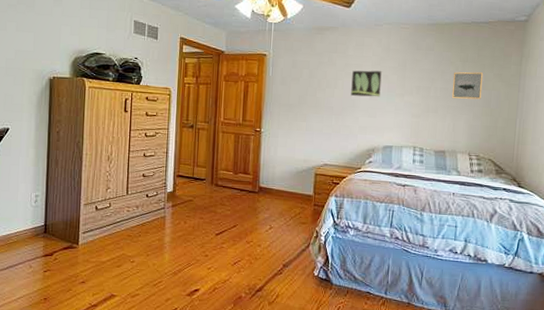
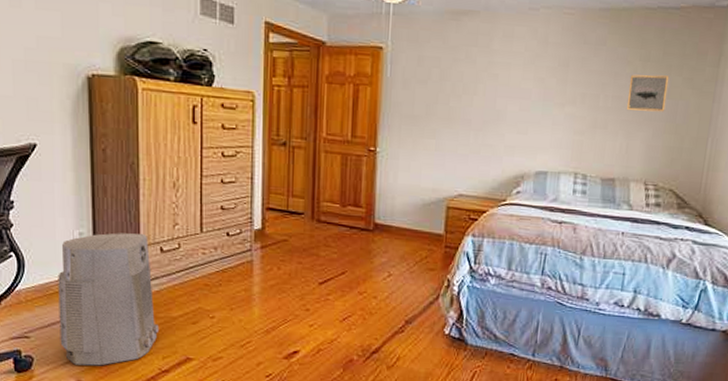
air purifier: none [15,195,92,301] -> present [58,233,160,366]
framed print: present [351,70,382,98] -> none [495,70,537,108]

